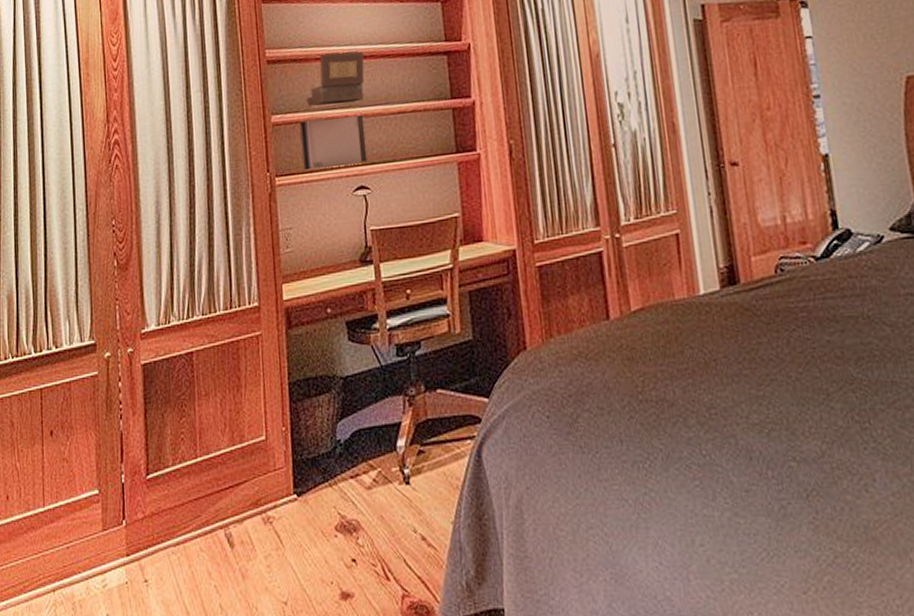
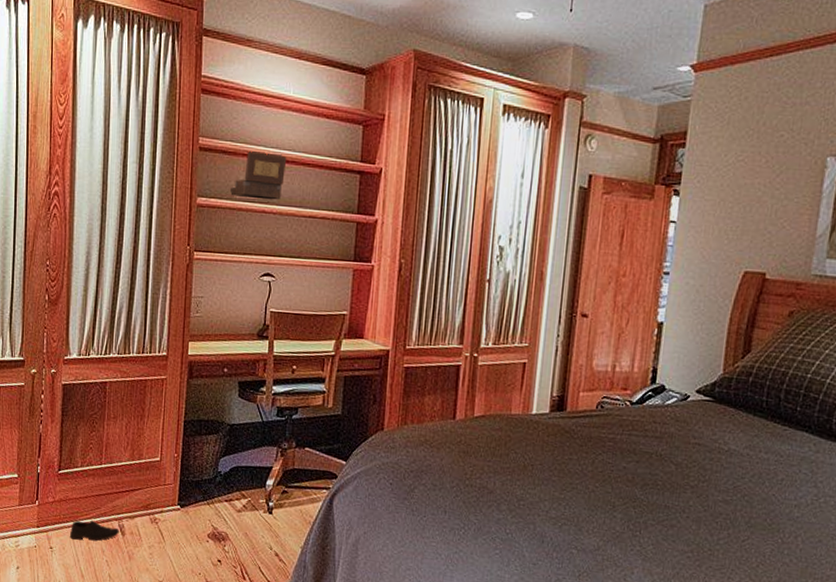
shoe: none [166,534,228,564] -> present [69,520,120,541]
books: present [300,113,368,171] -> none [220,205,279,254]

